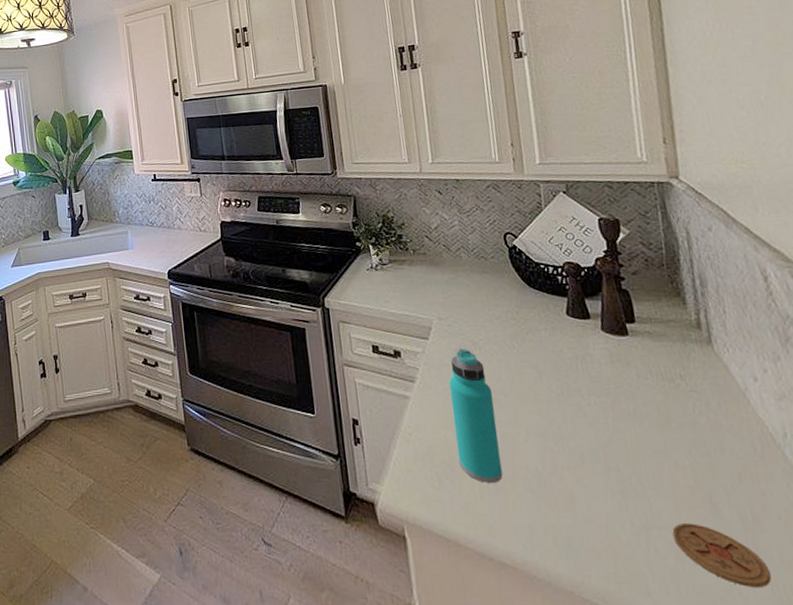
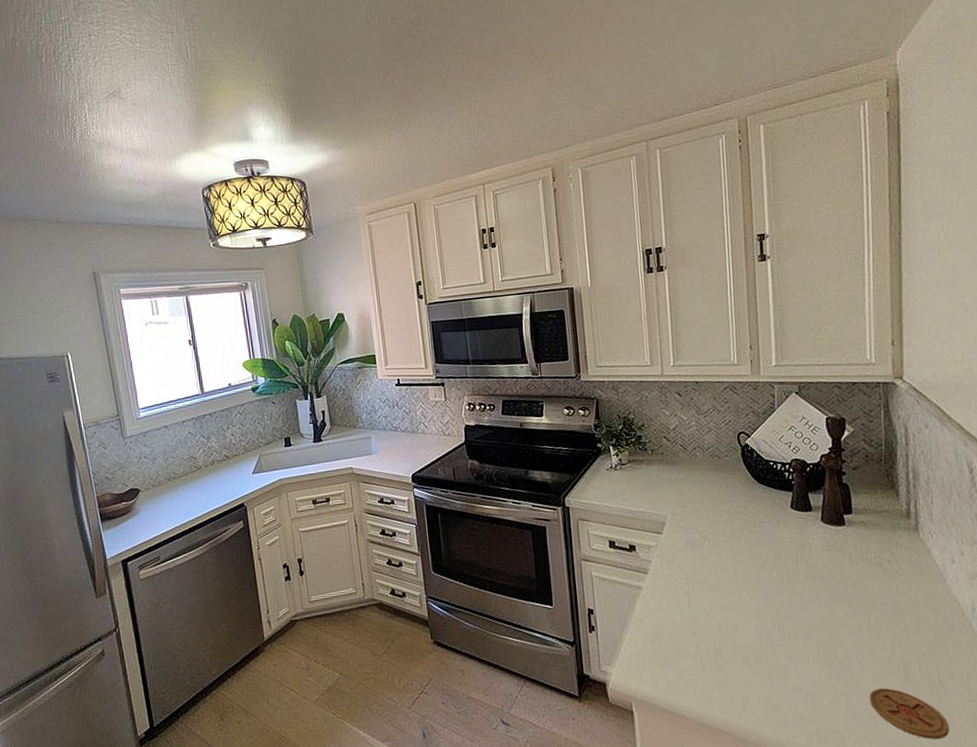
water bottle: present [449,348,503,484] -> none [679,541,724,662]

